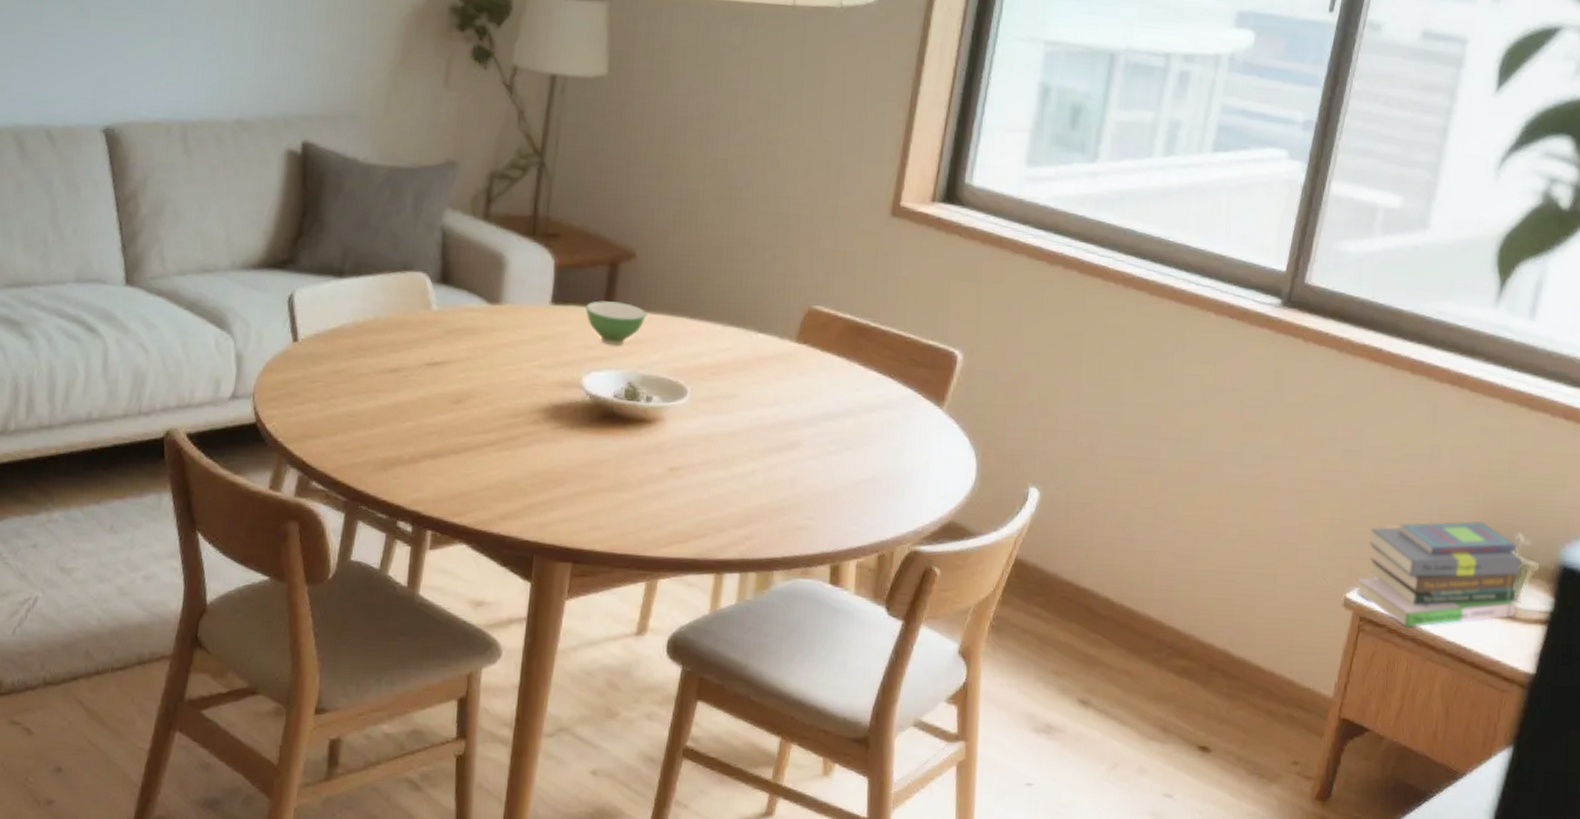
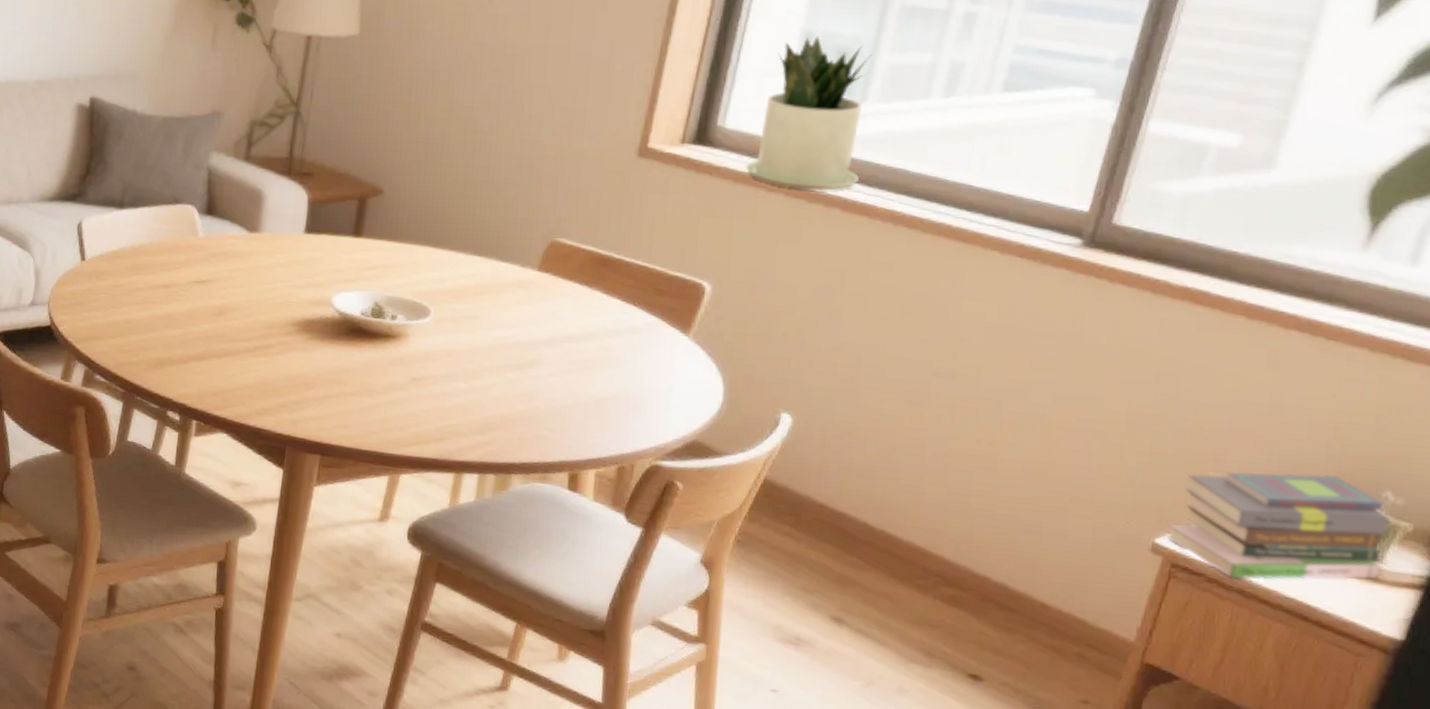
bowl: present [584,300,648,346] -> none [335,231,394,270]
planter: none [991,91,1102,252] -> present [745,36,872,191]

